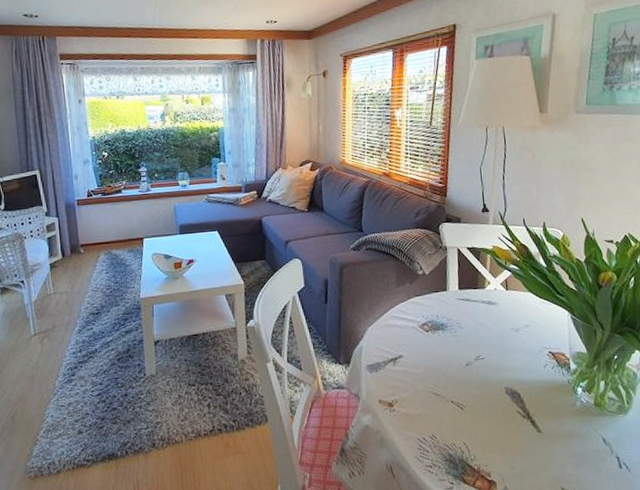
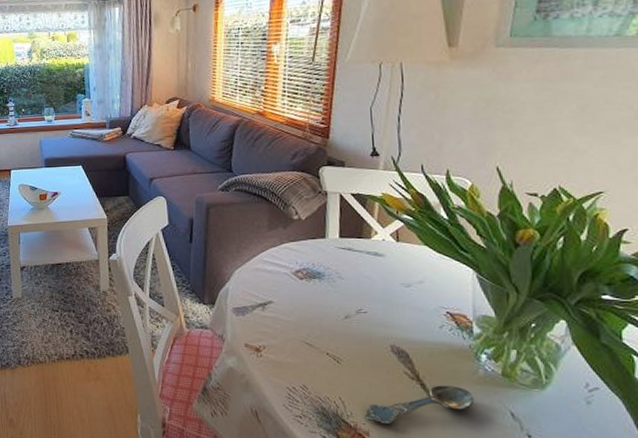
spoon: none [485,419,574,464] -> present [364,385,474,425]

